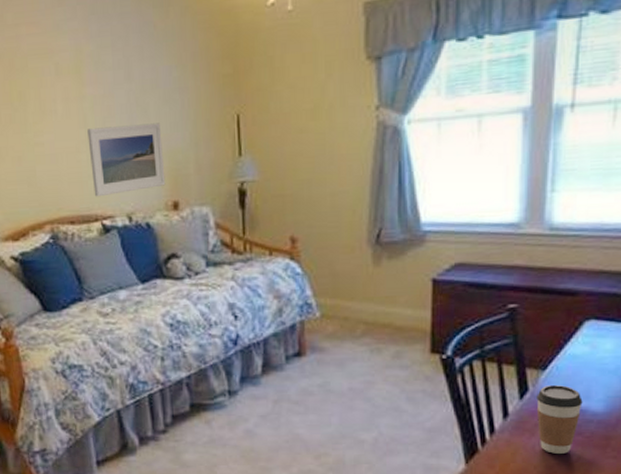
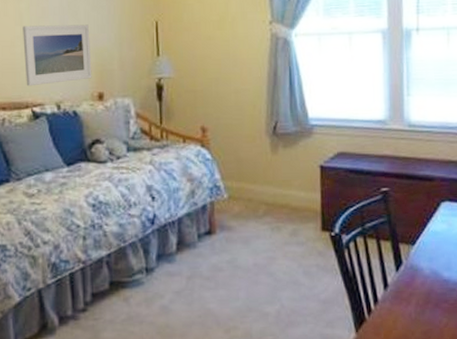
coffee cup: present [536,385,583,454] -> none [409,258,446,320]

